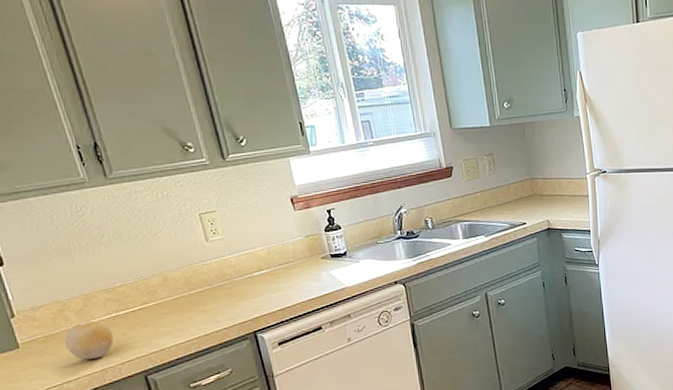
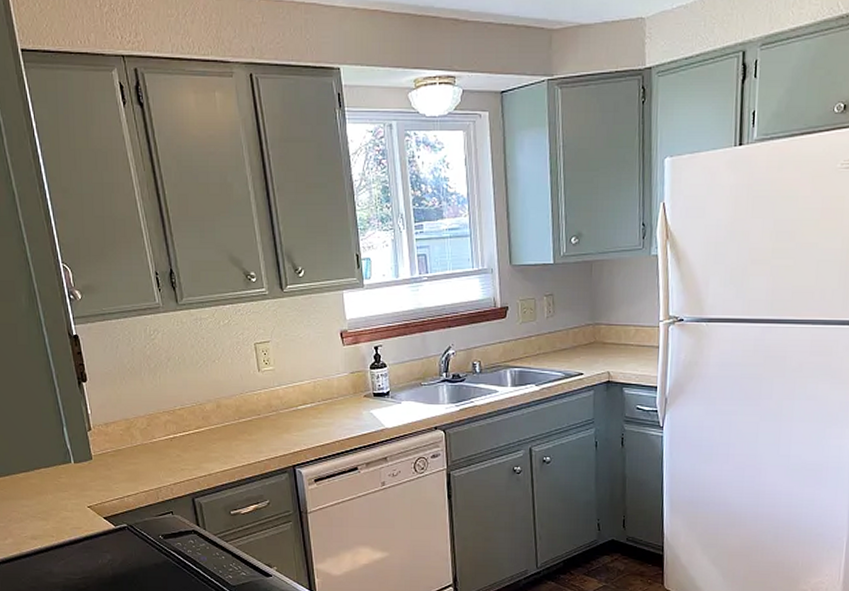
fruit: present [64,321,114,360] -> none [128,441,169,477]

